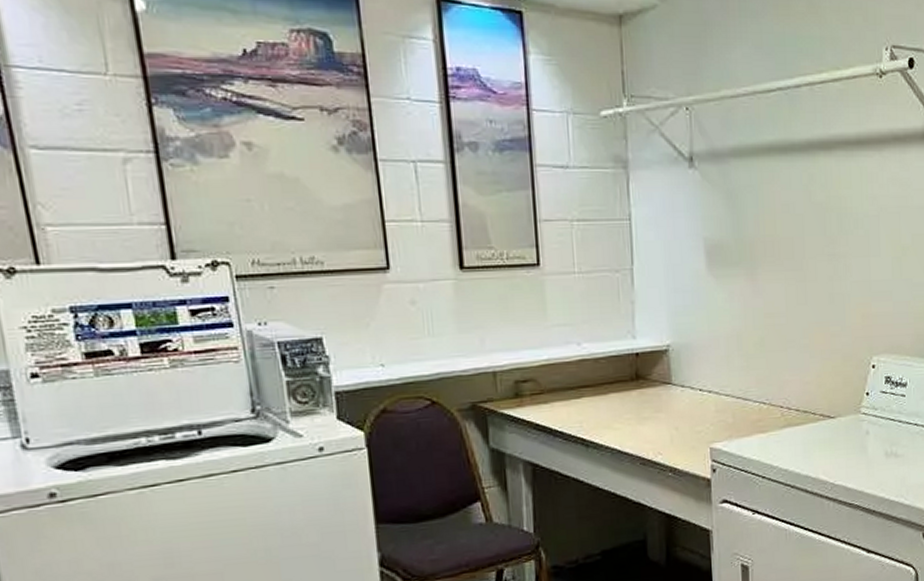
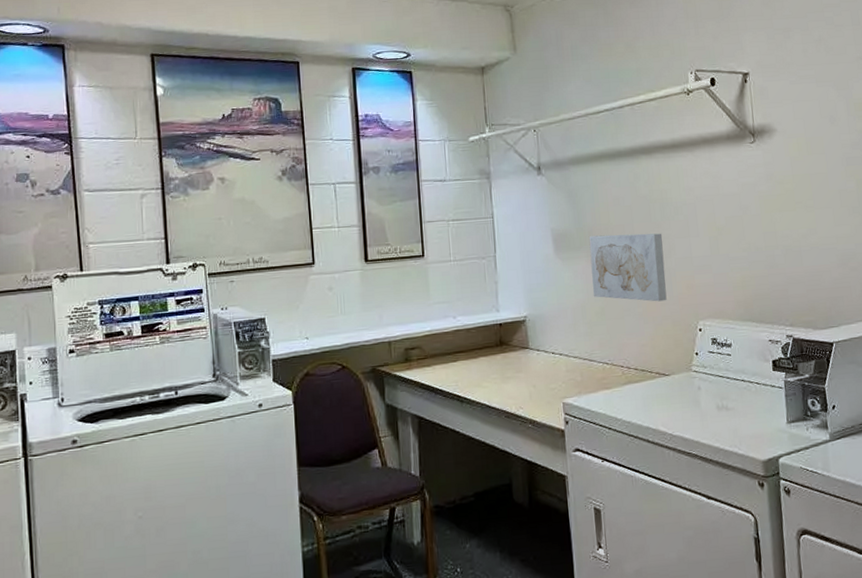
wall art: none [749,249,839,333] -> present [589,233,667,302]

